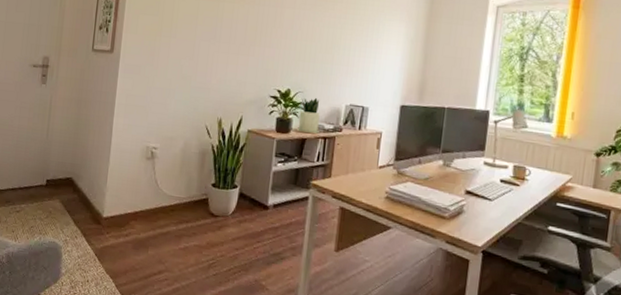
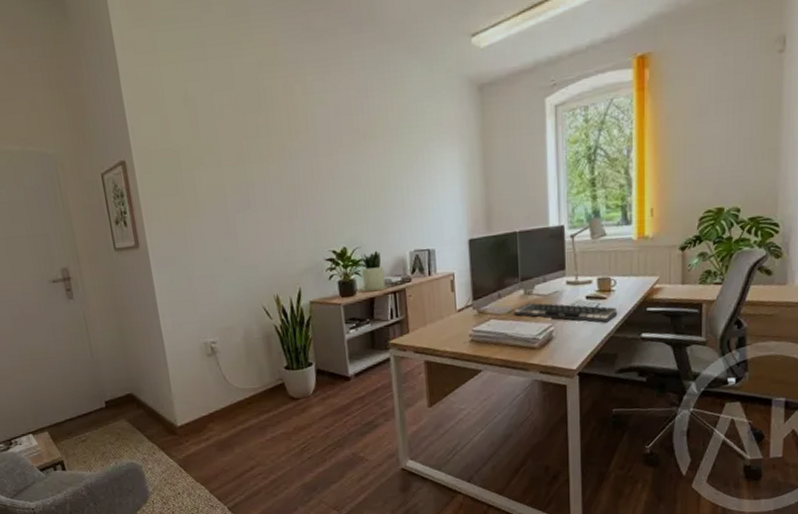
computer keyboard: none [431,173,528,209] -> present [514,302,617,323]

